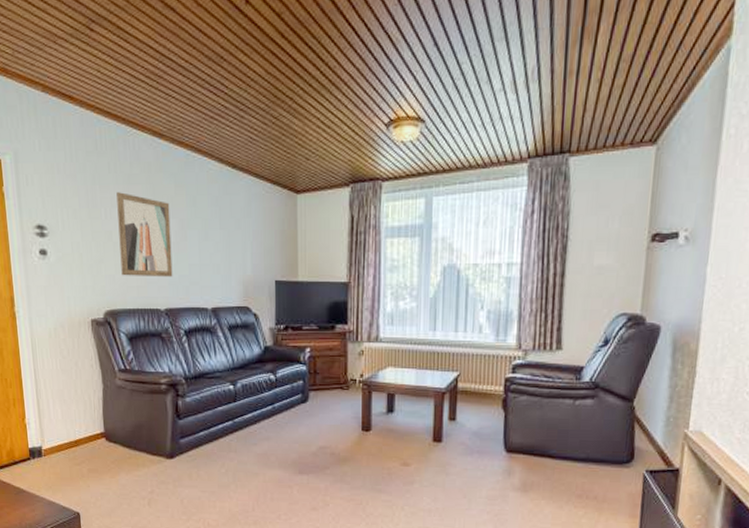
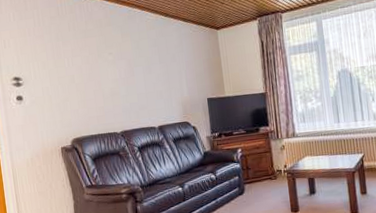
wall art: present [116,192,173,277] -> none [76,44,125,110]

